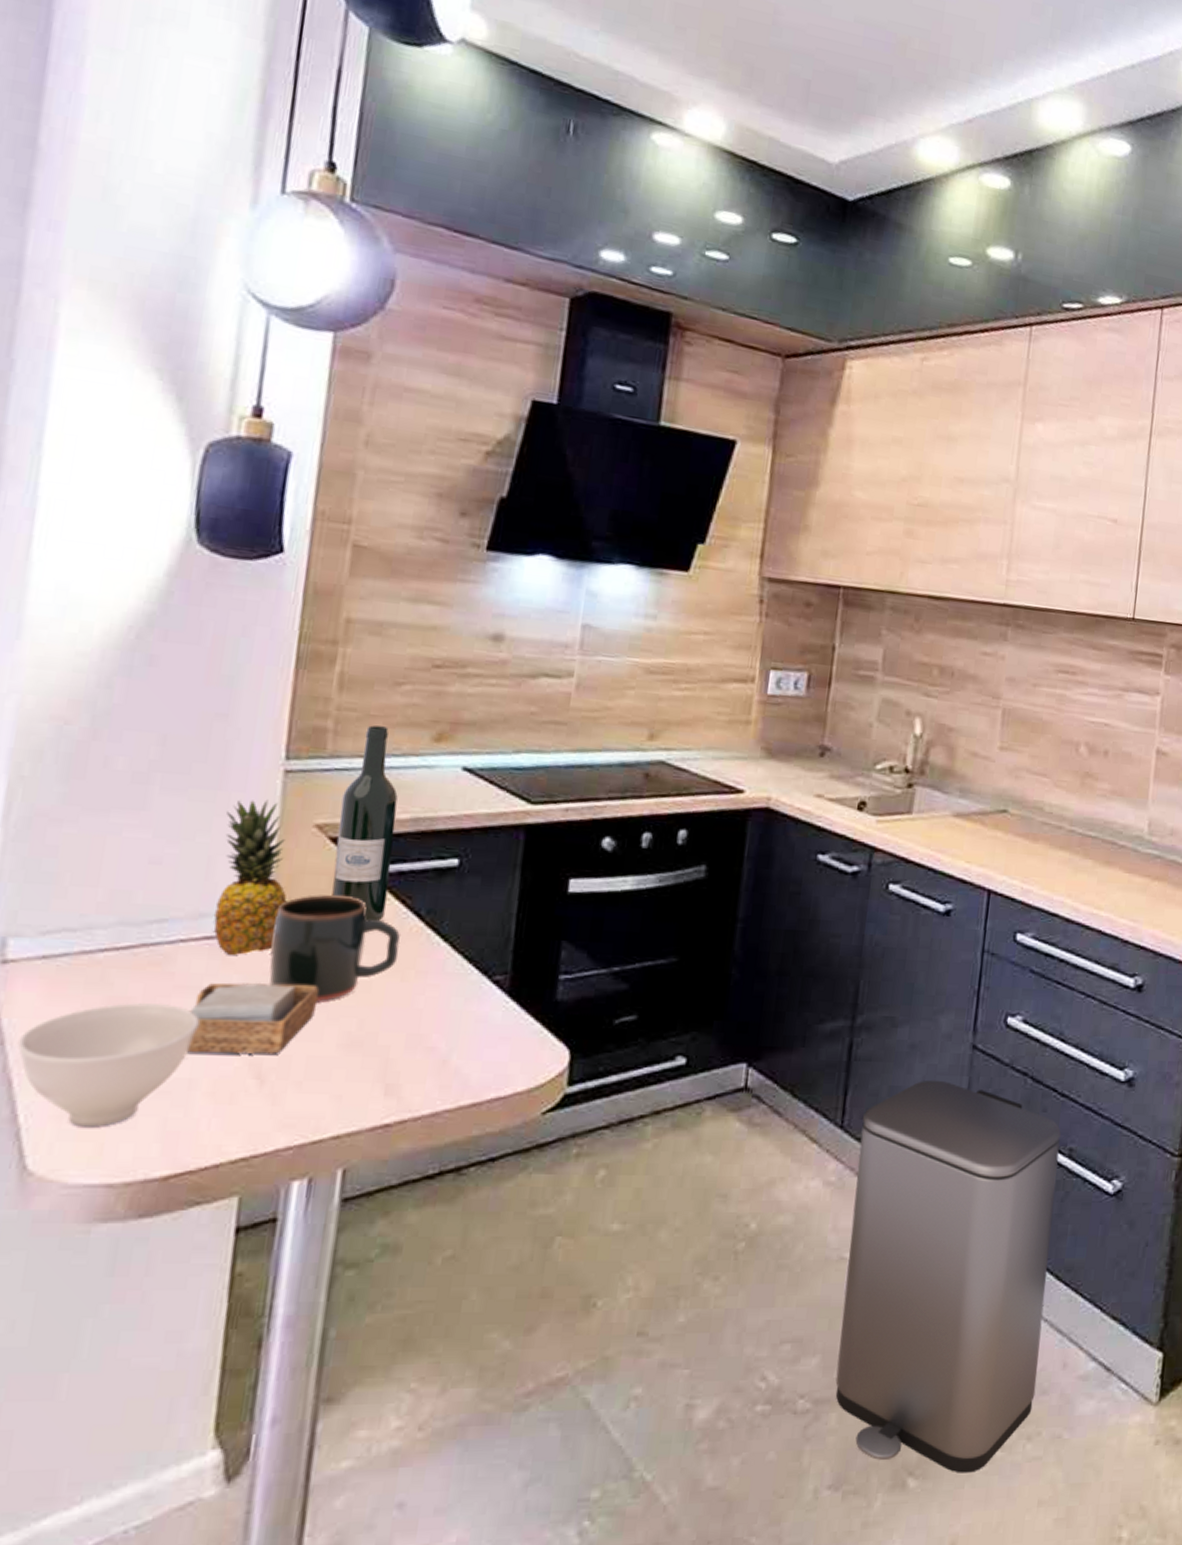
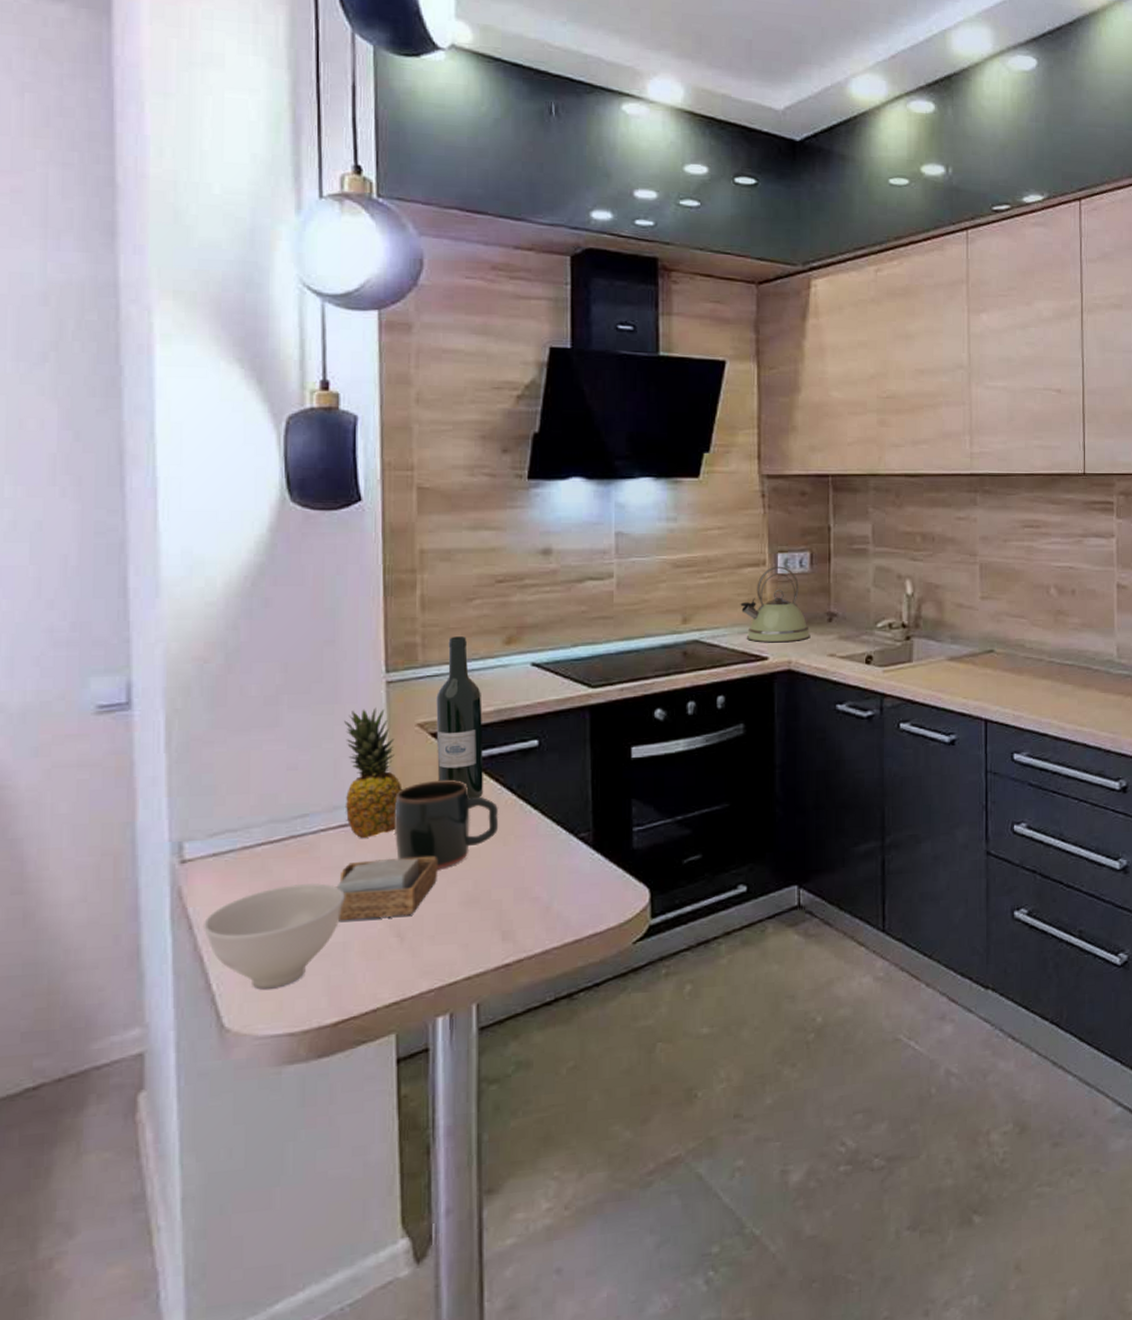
kettle: none [719,684,797,776] -> present [740,566,811,643]
pedal bin: present [835,1079,1061,1473] -> none [900,884,1073,1208]

